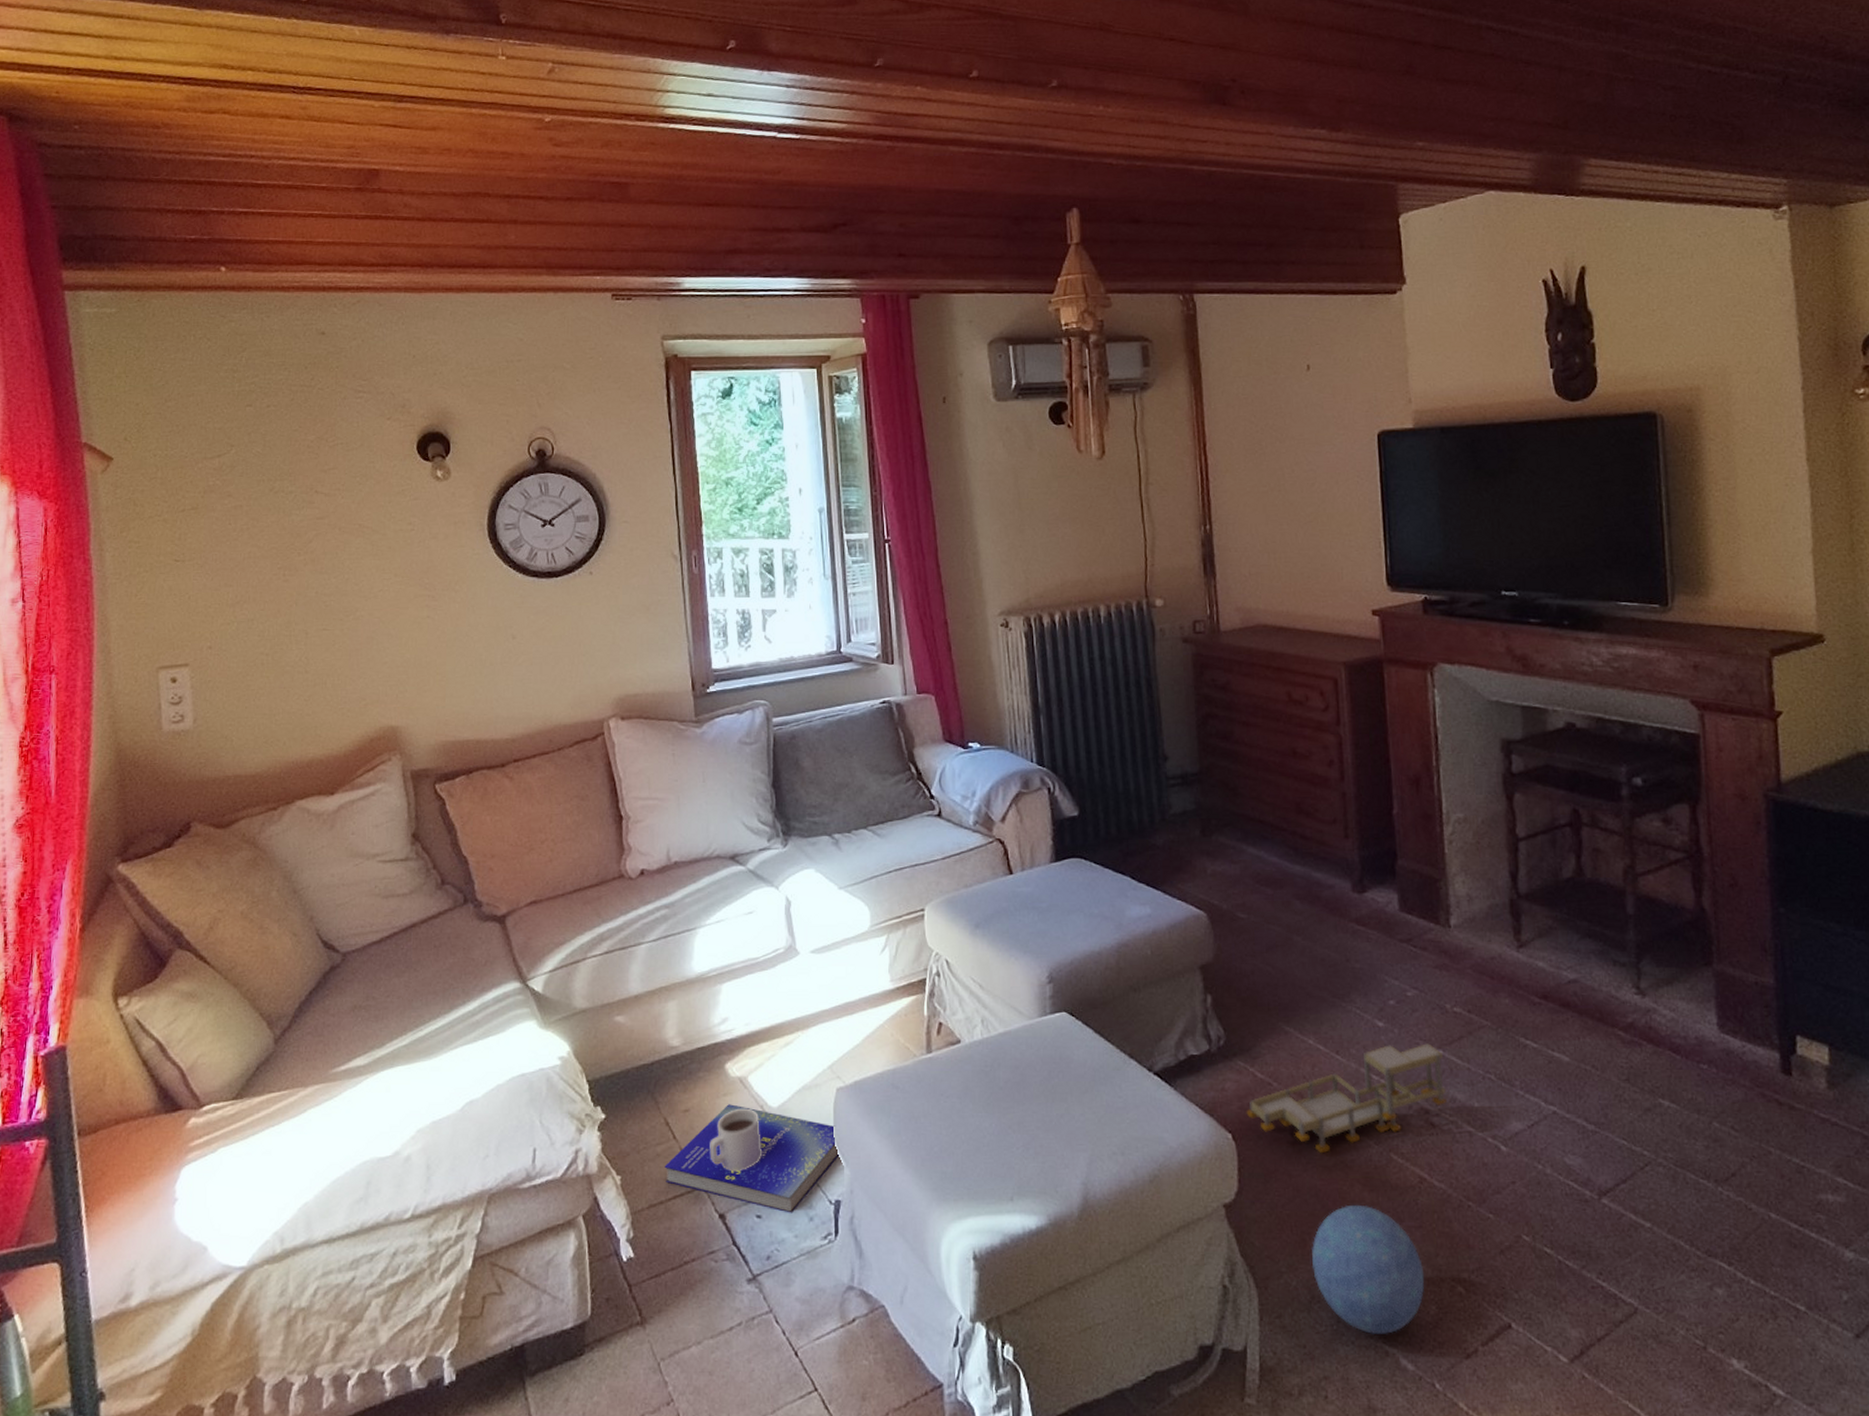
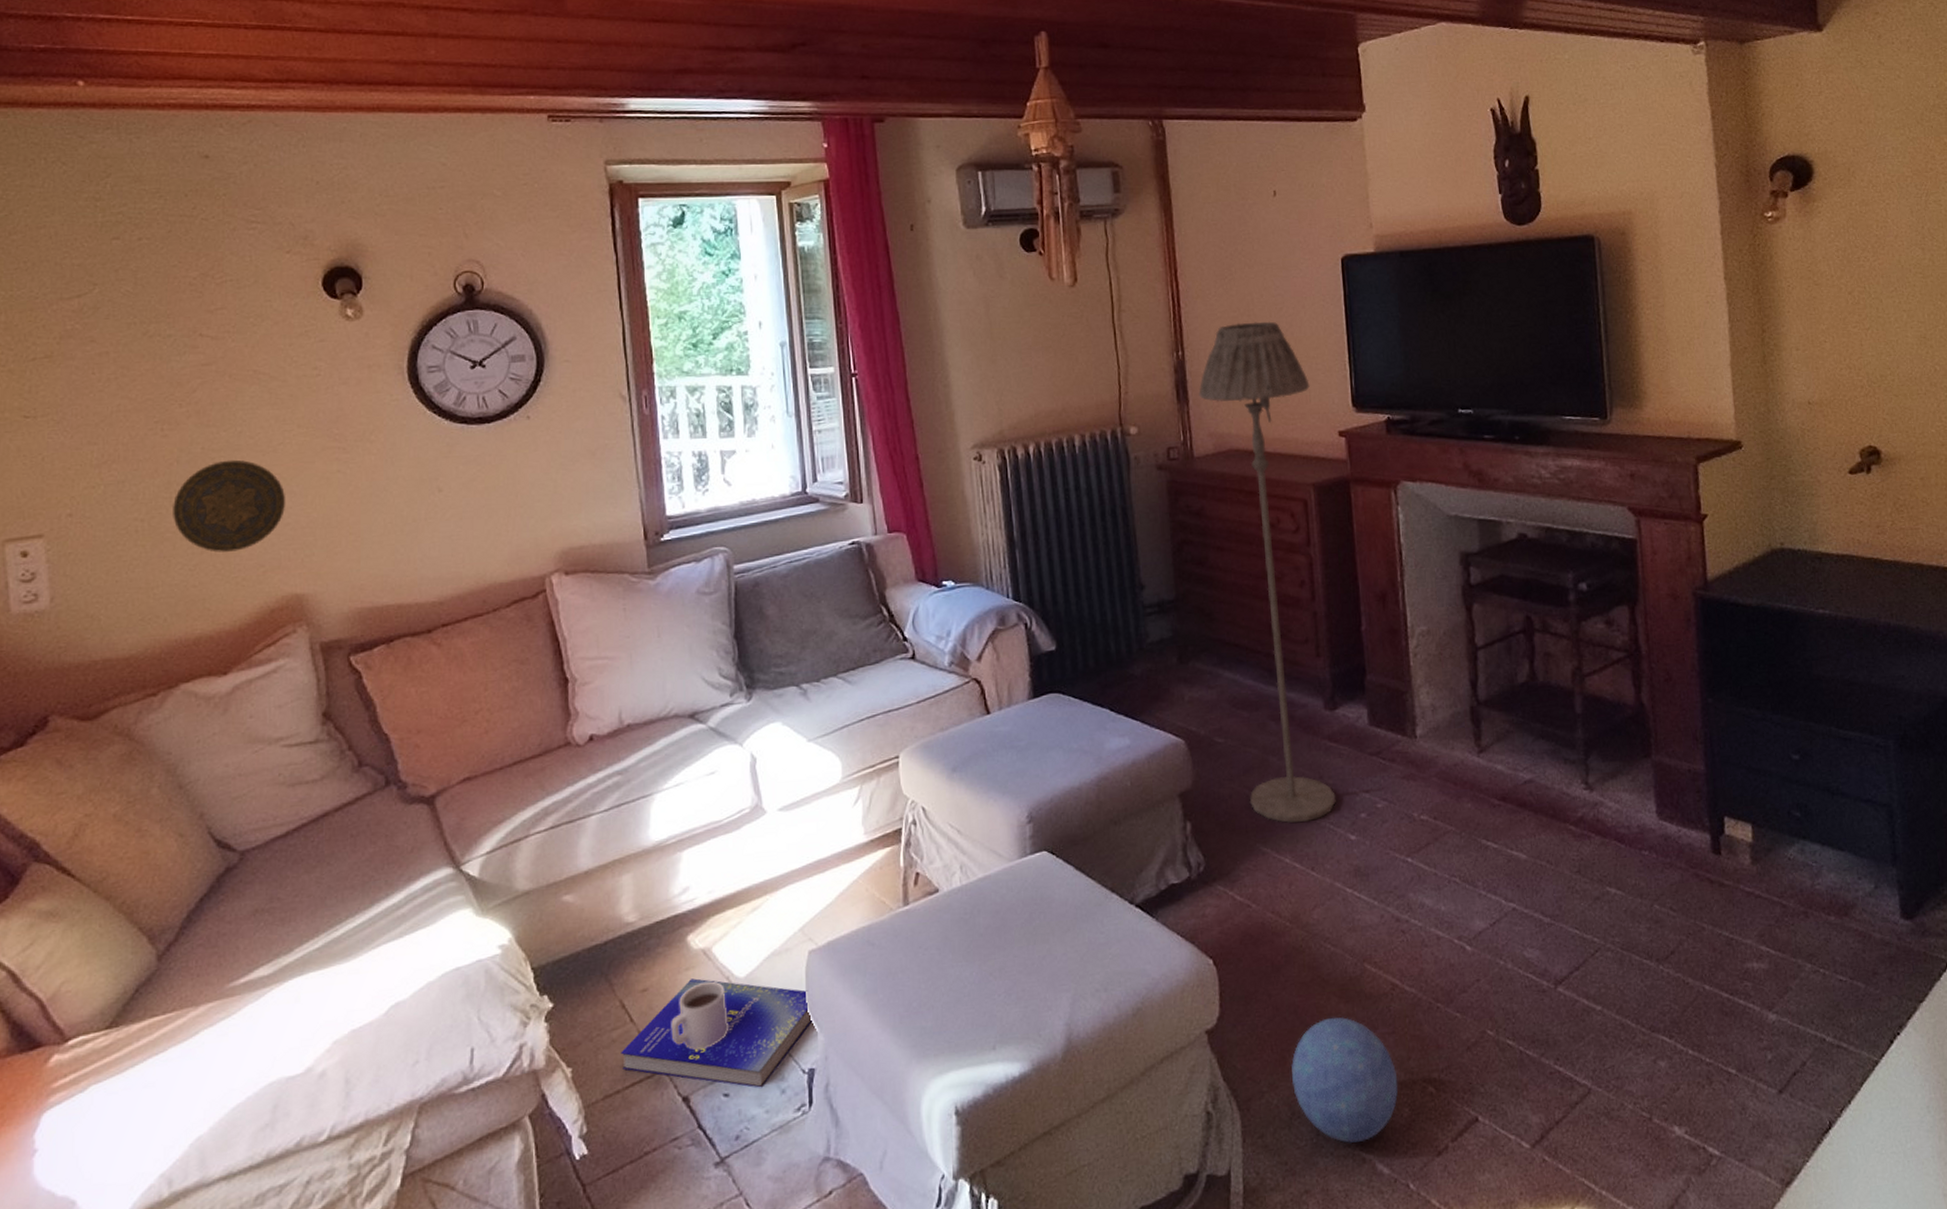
decorative plate: none [292,603,384,686] -> present [173,459,286,552]
floor lamp: none [1226,497,1363,1005] -> present [1199,321,1336,823]
toy train: present [1246,1043,1447,1154] -> none [1226,852,1416,971]

